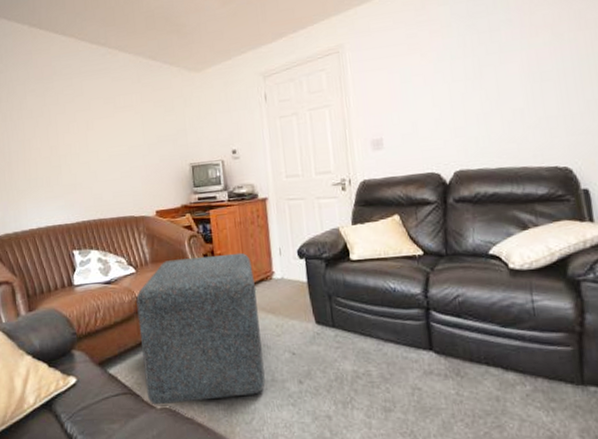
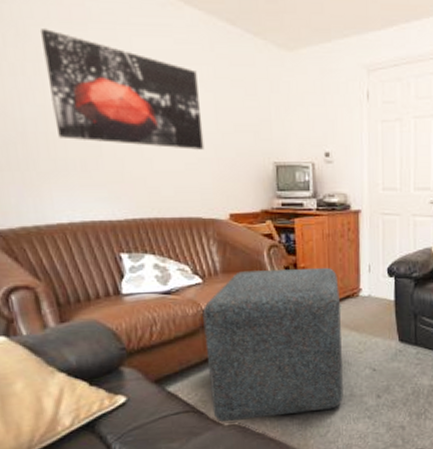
wall art: none [22,86,135,164] -> present [39,29,205,150]

